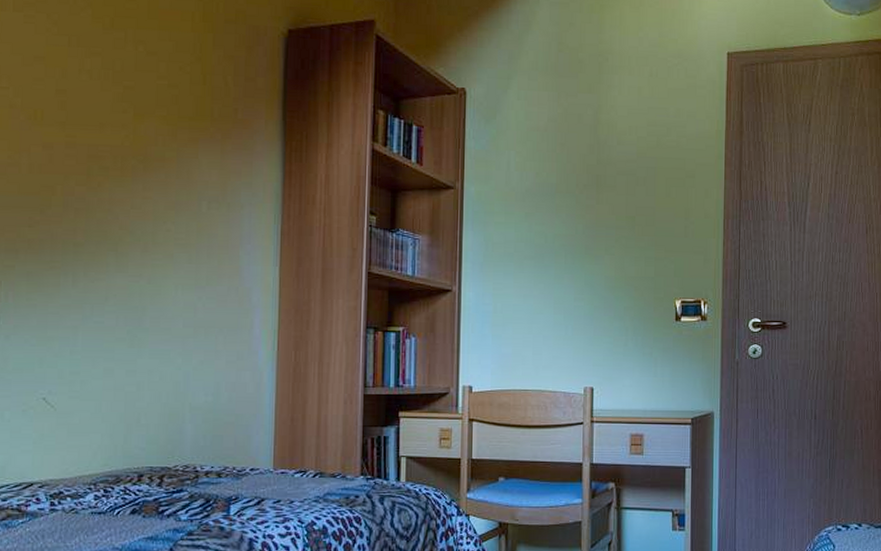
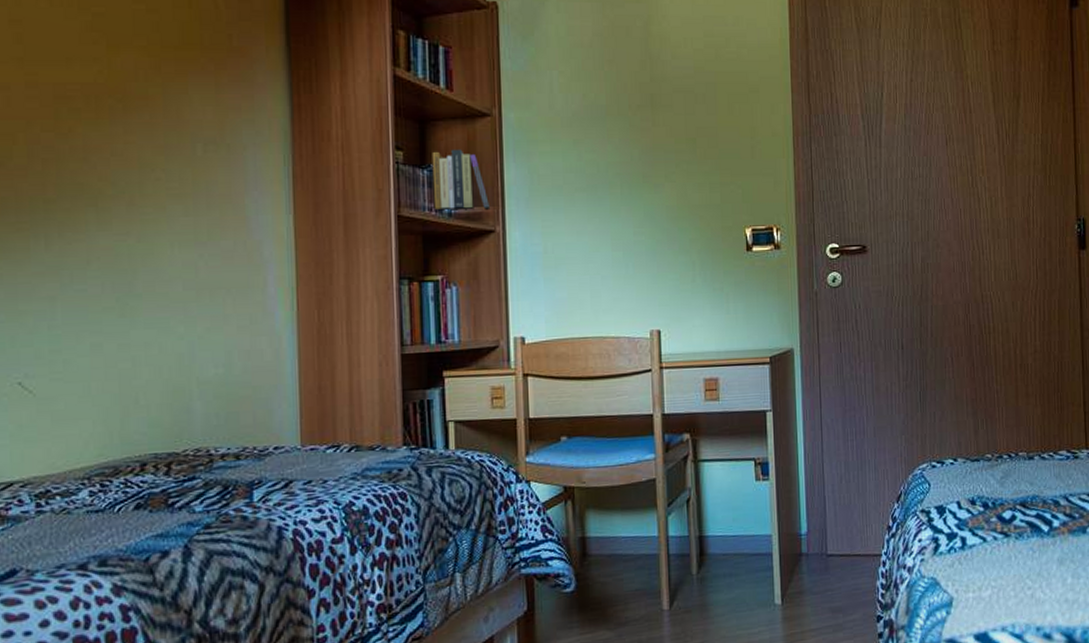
books: none [400,216,449,272] -> present [432,149,491,212]

